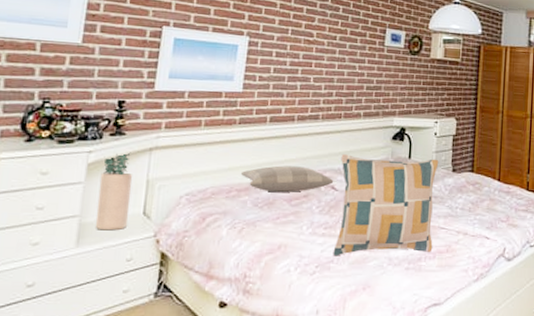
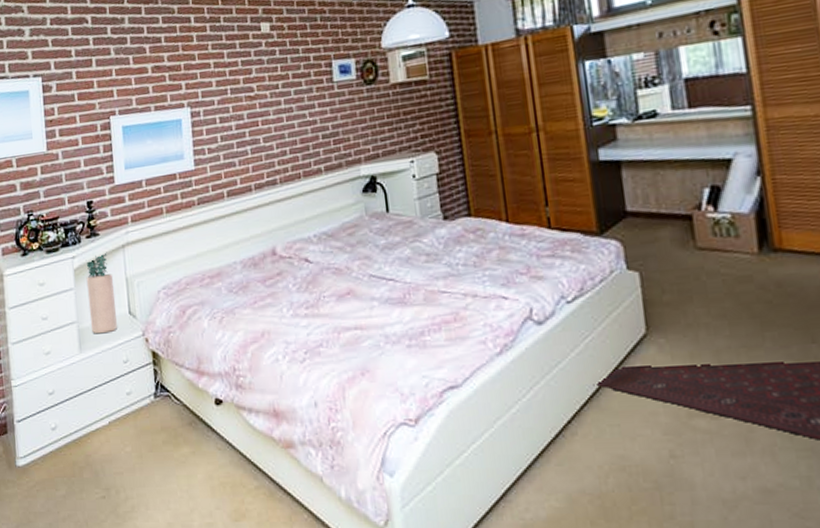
pillow: present [240,165,334,192] -> none [209,241,307,274]
pillow: present [333,154,439,256] -> none [309,207,436,339]

